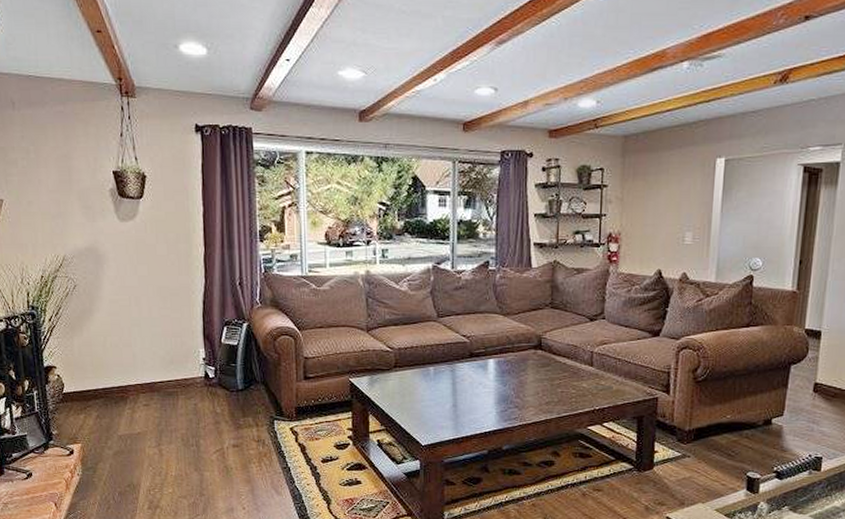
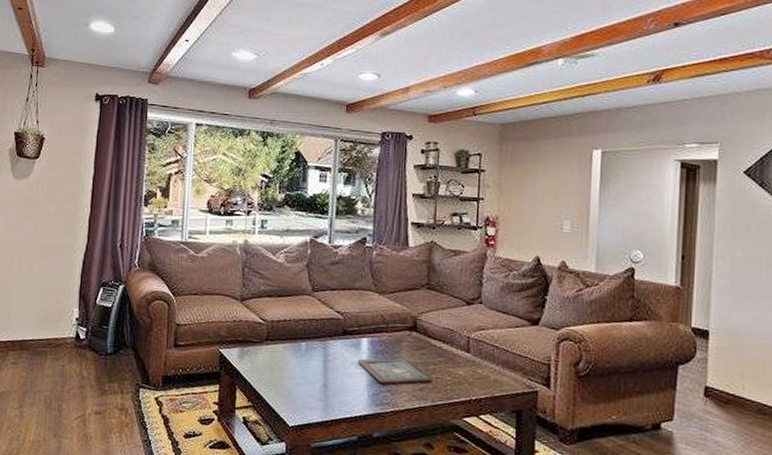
decorative tray: none [484,375,558,402] -> present [357,357,432,385]

